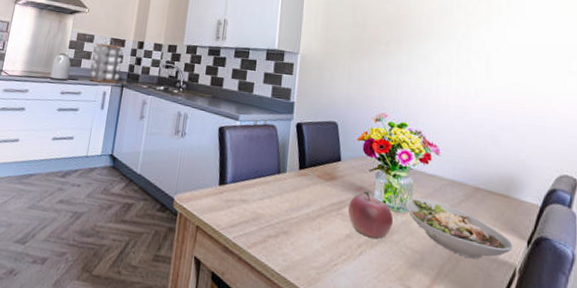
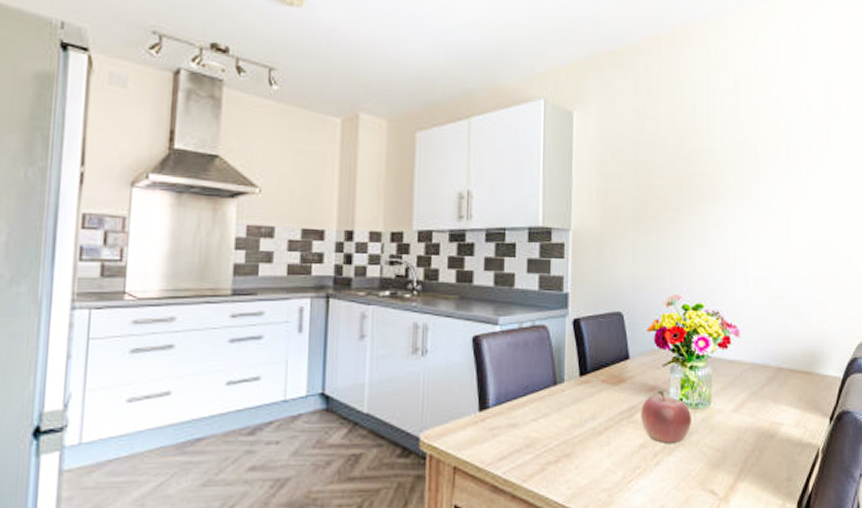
kettle: present [49,53,71,82] -> none [208,257,242,299]
spice rack: present [89,38,124,84] -> none [274,229,323,296]
salad: present [405,197,514,260] -> none [704,389,817,447]

